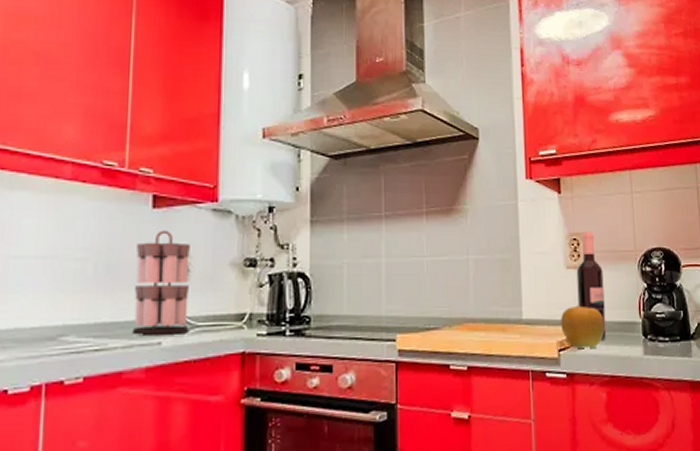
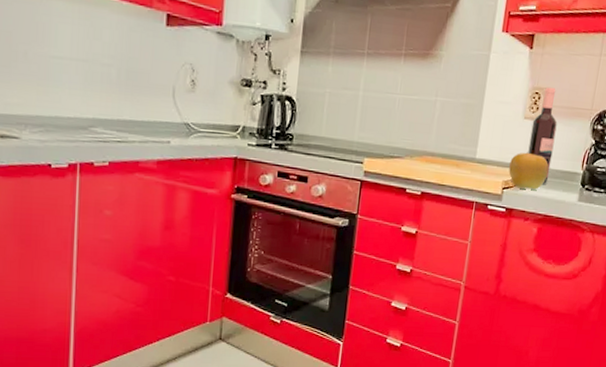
spice rack: present [132,230,190,335] -> none [147,46,197,137]

